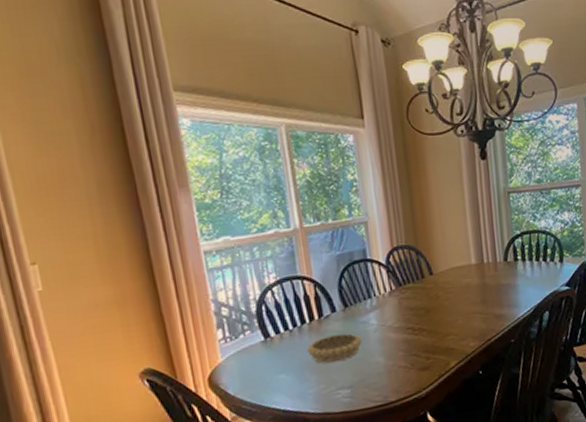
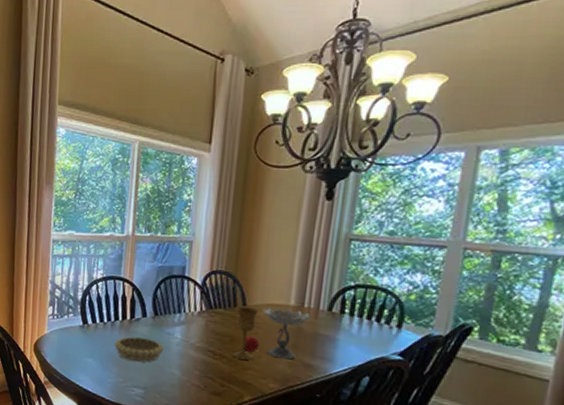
goblet: none [423,266,492,328] -> present [232,306,311,360]

